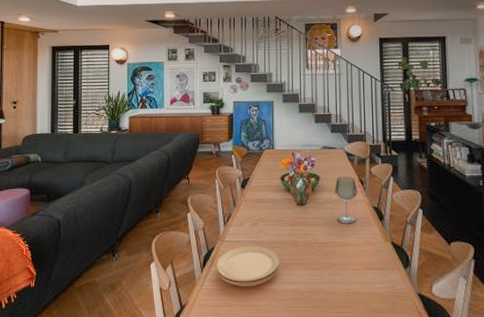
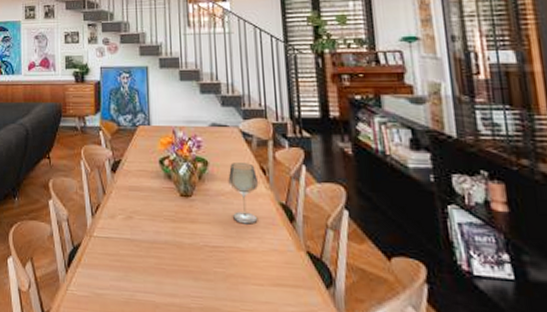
plate: present [216,245,280,287] -> none [83,243,162,297]

